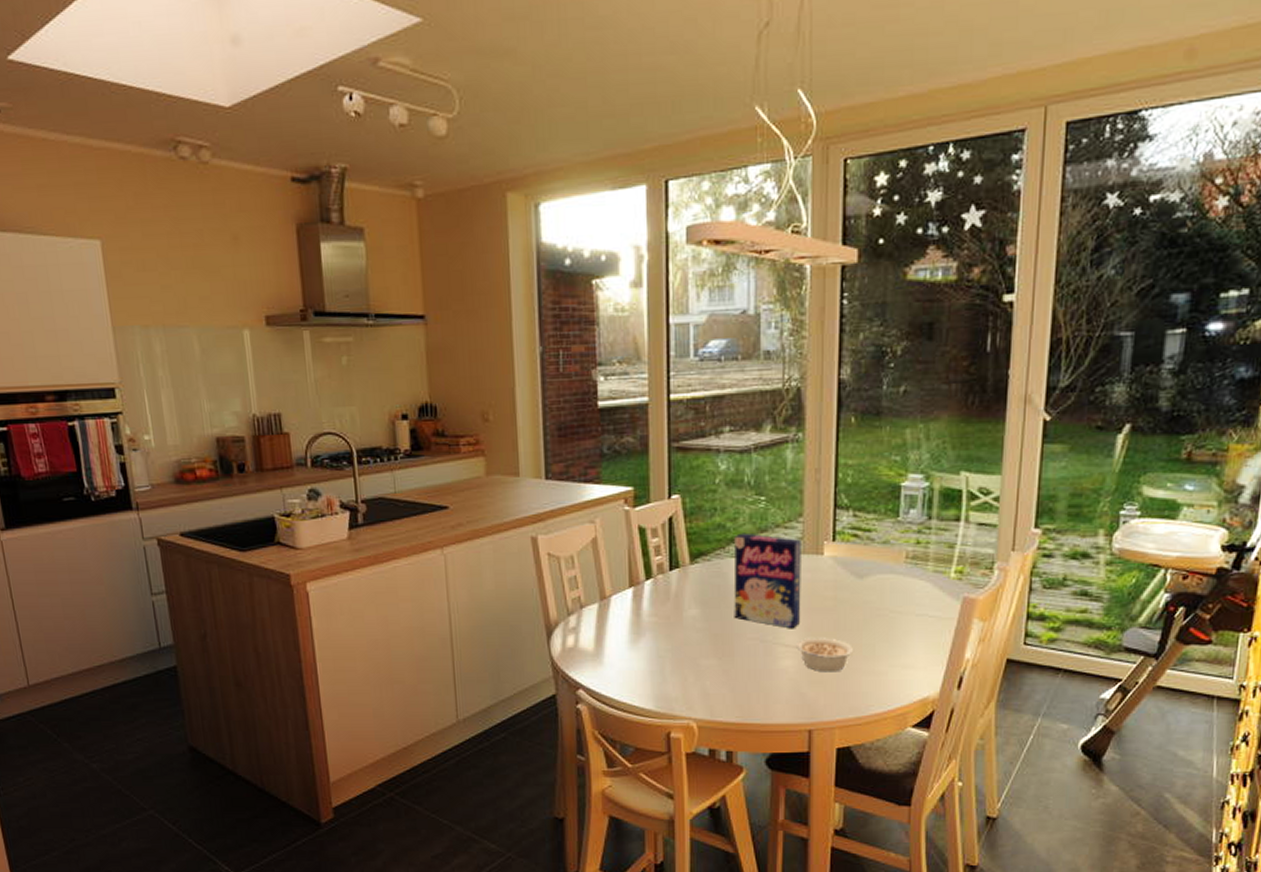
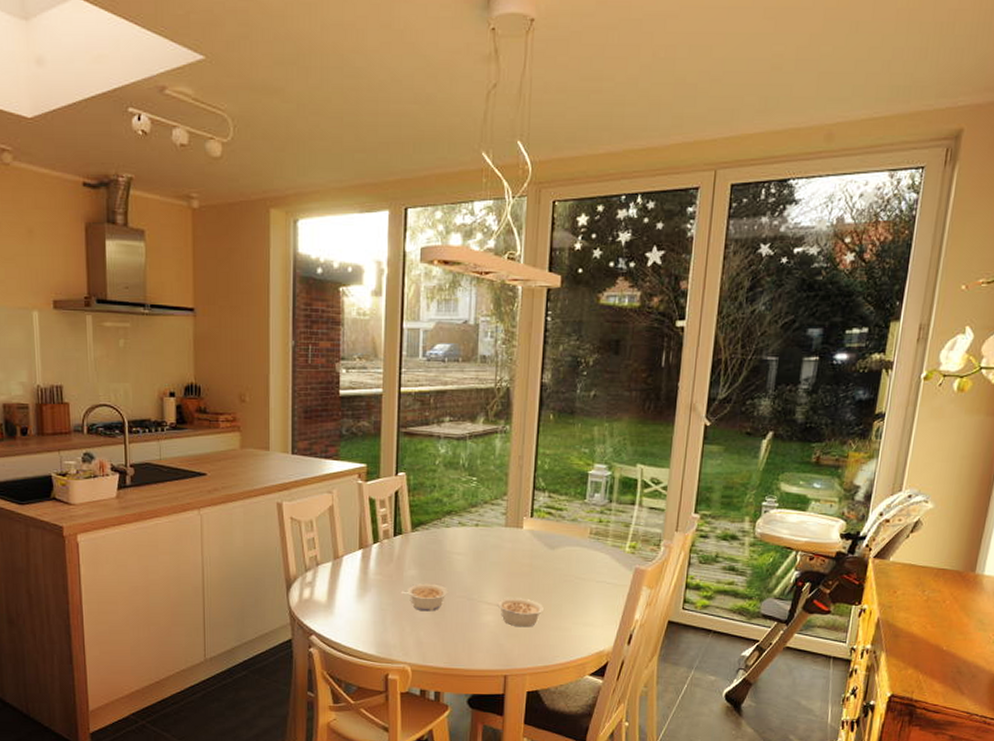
legume: none [680,624,737,658] -> present [400,583,448,612]
cereal box: present [733,532,801,629] -> none [446,507,505,590]

